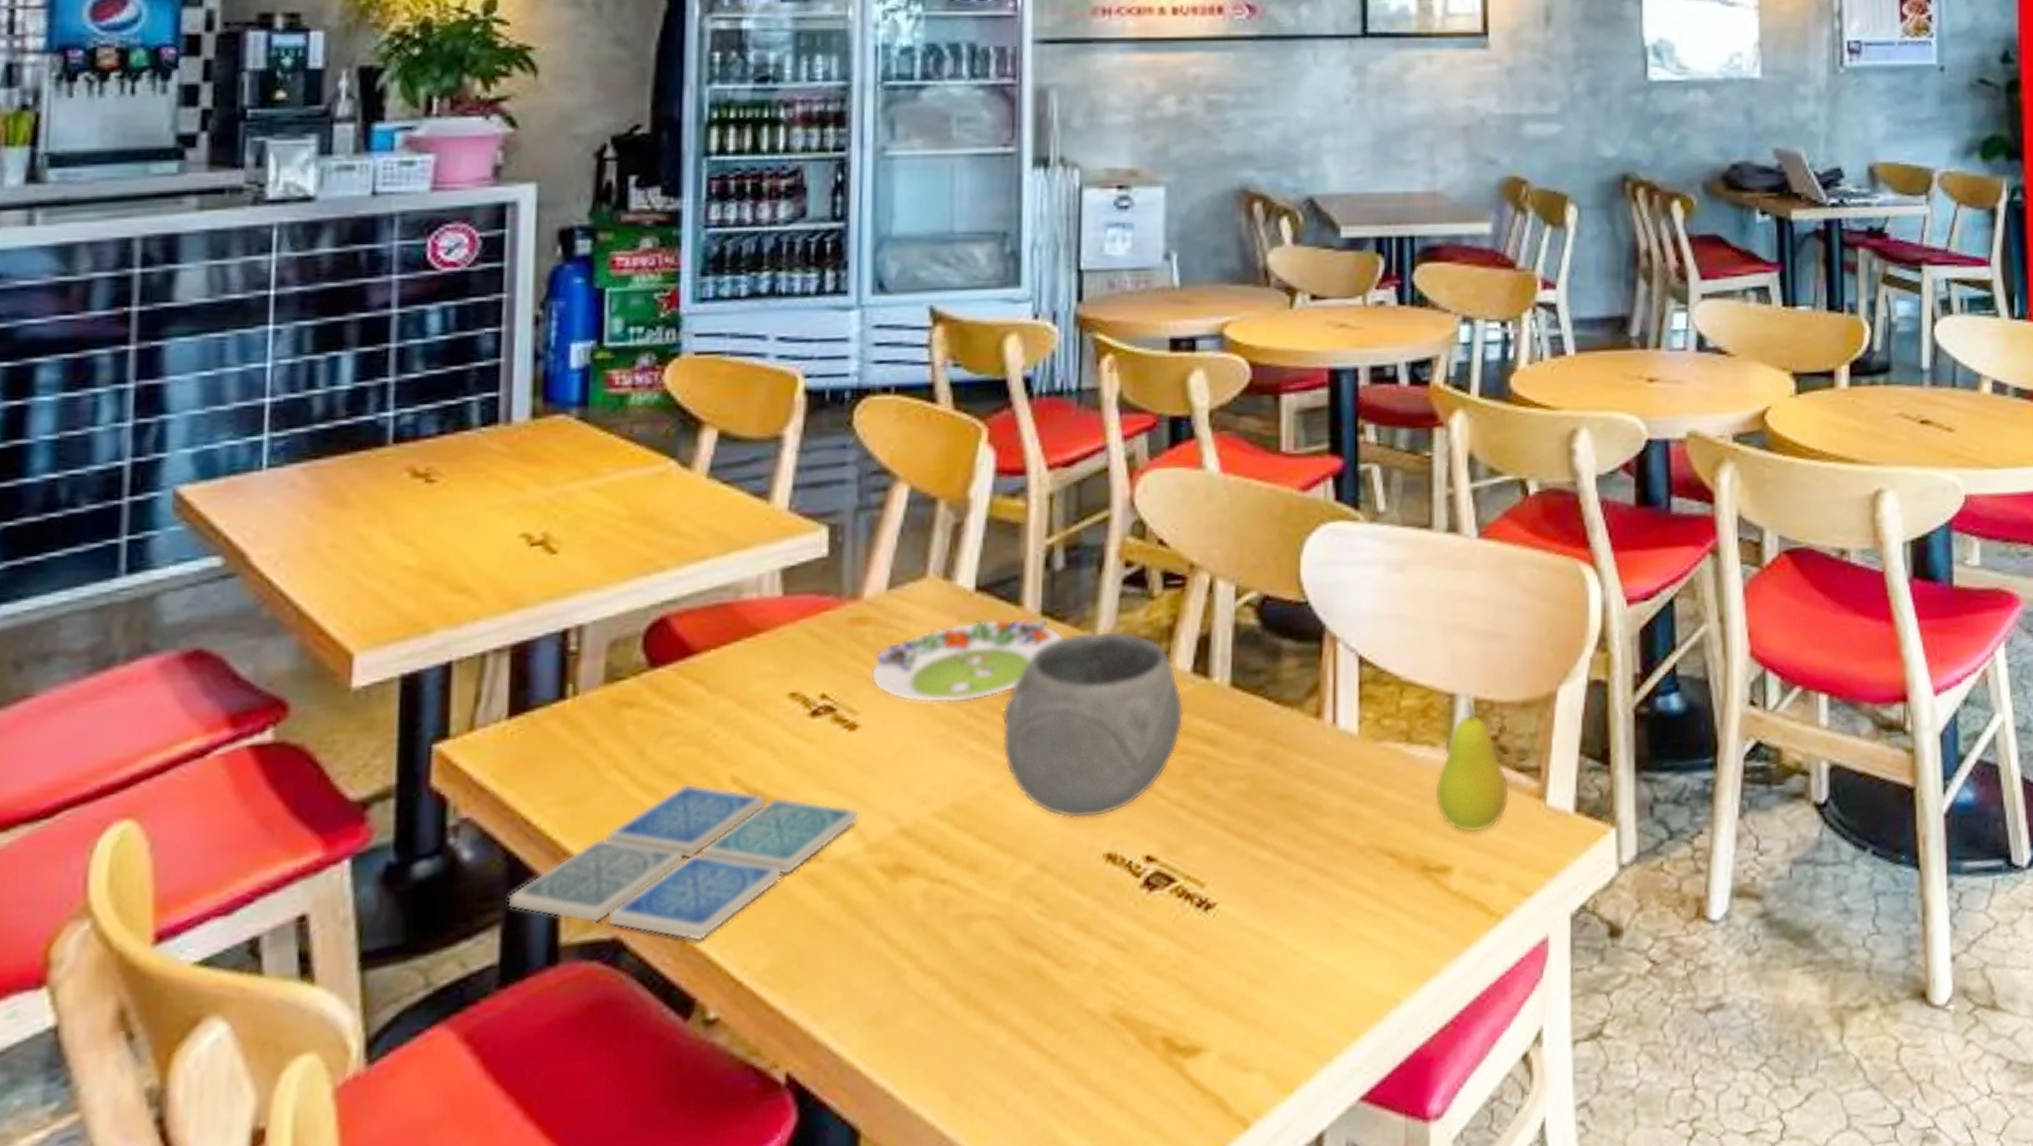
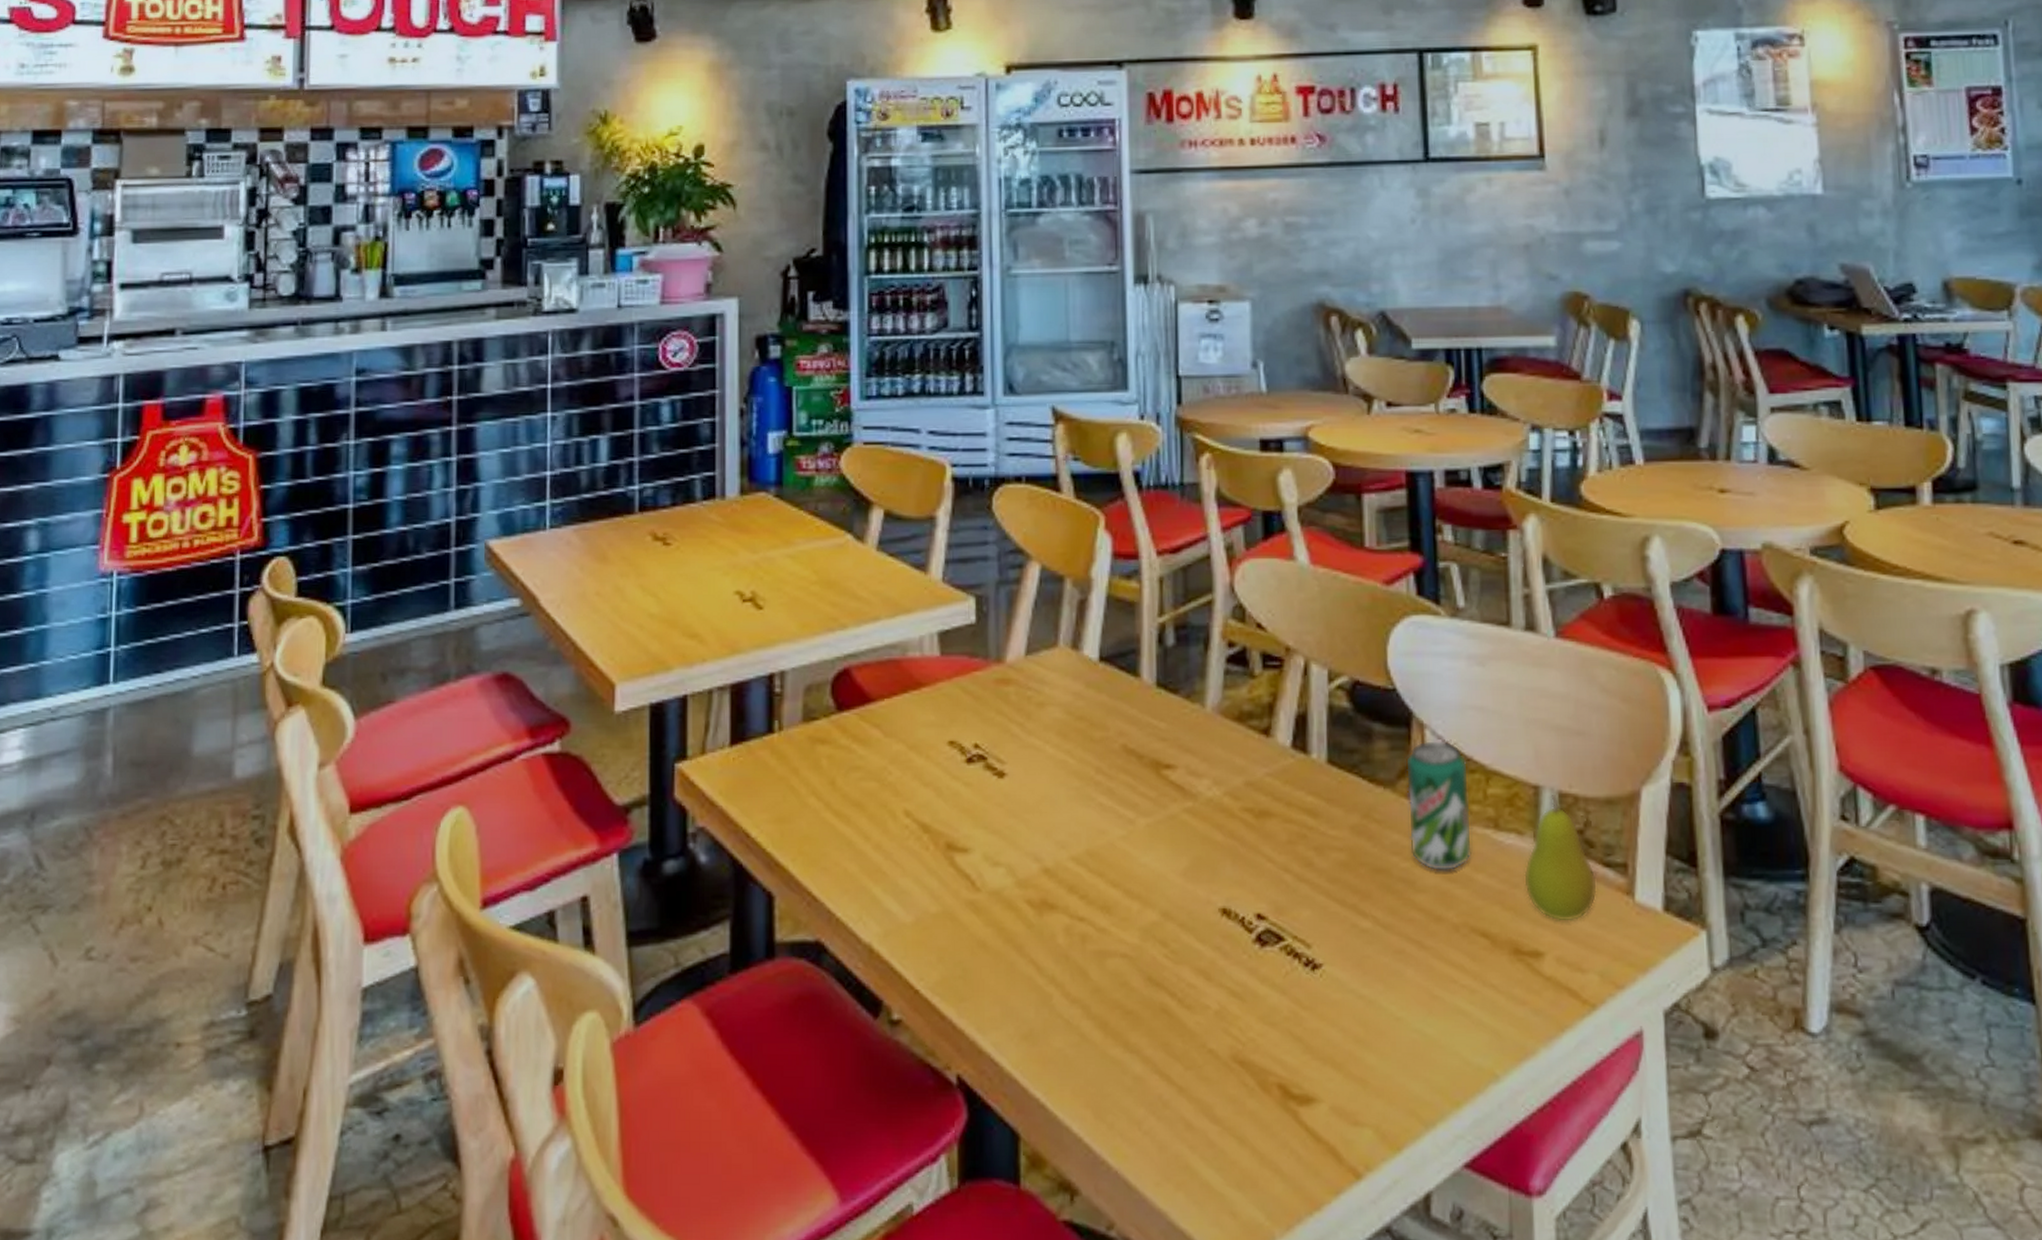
drink coaster: present [508,783,861,942] -> none [735,813,1010,951]
salad plate: present [870,618,1066,704] -> none [1014,686,1179,761]
bowl: present [1001,630,1184,819] -> none [1126,704,1286,874]
beverage can: none [1316,653,1383,793] -> present [1406,739,1473,872]

